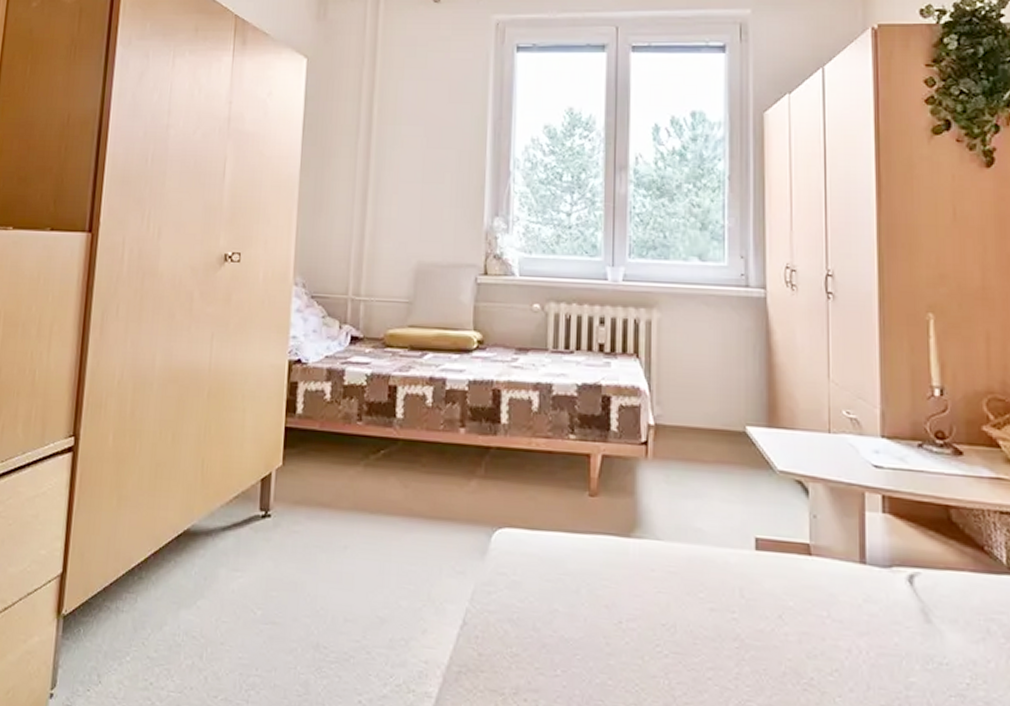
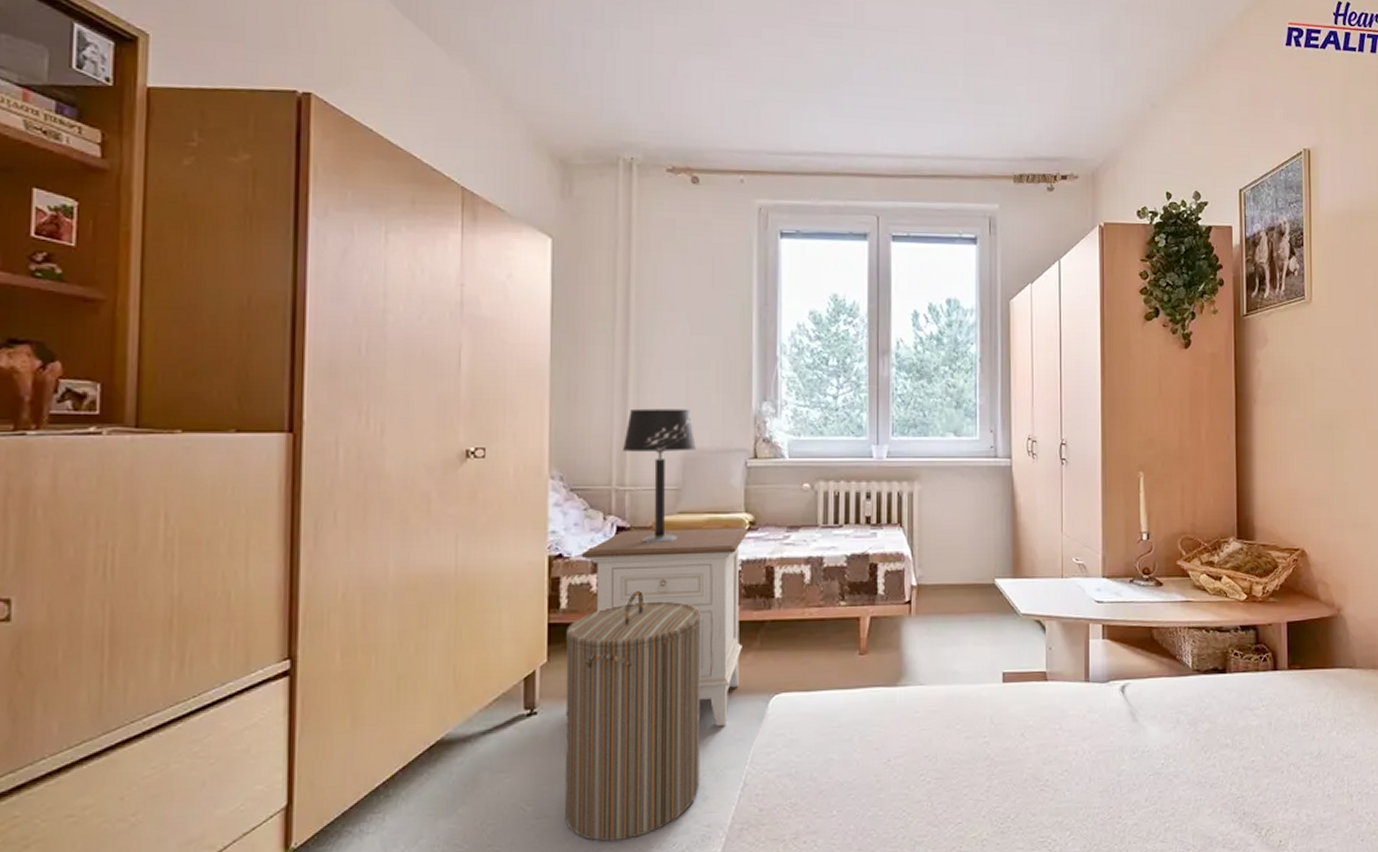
laundry hamper: none [290,401,427,662] -> present [564,589,702,842]
nightstand: none [317,341,476,555] -> present [581,527,748,726]
table lamp: none [359,220,428,356] -> present [622,408,696,543]

